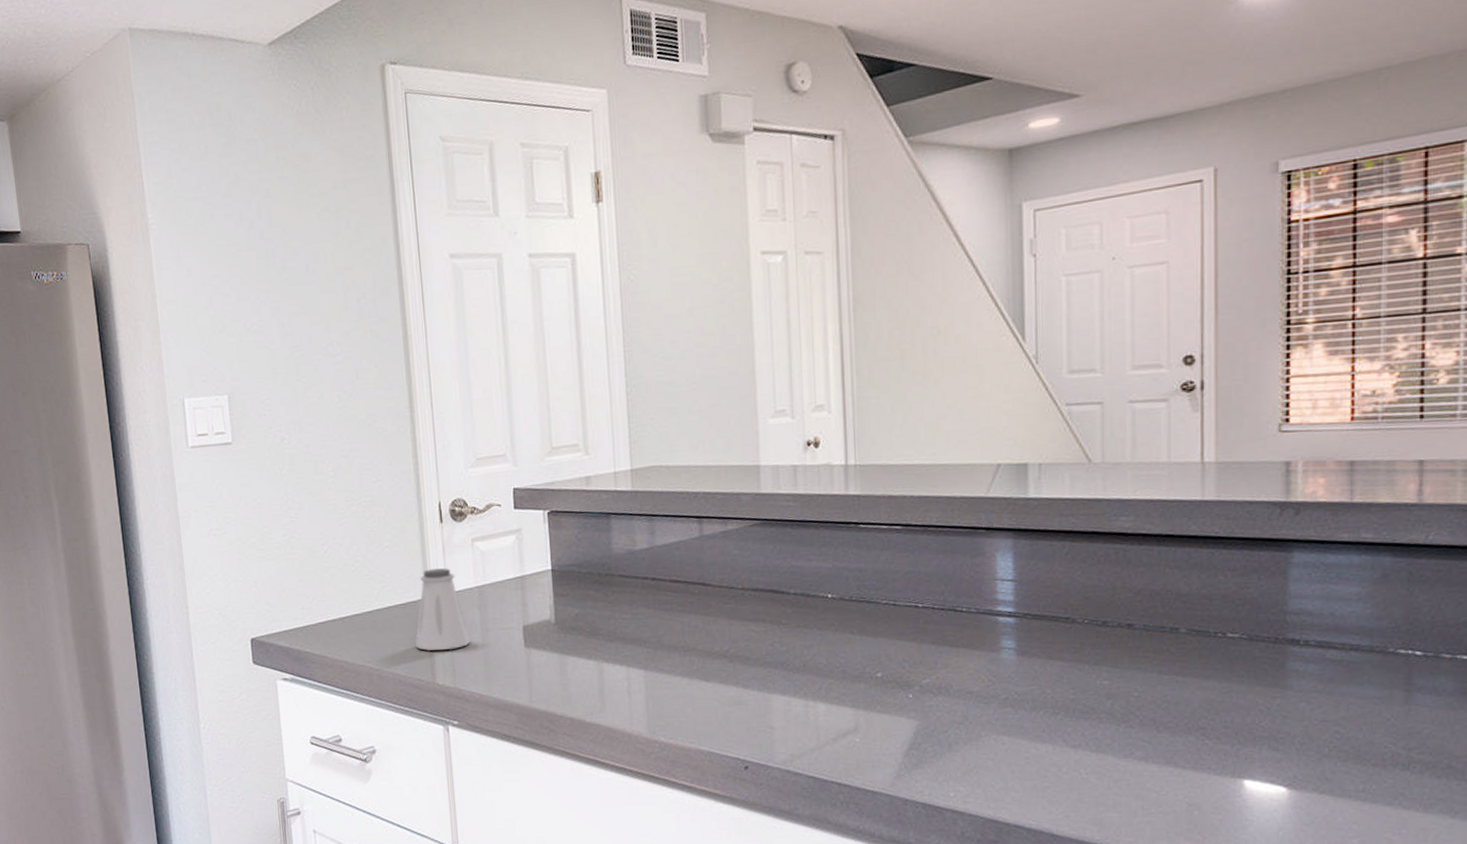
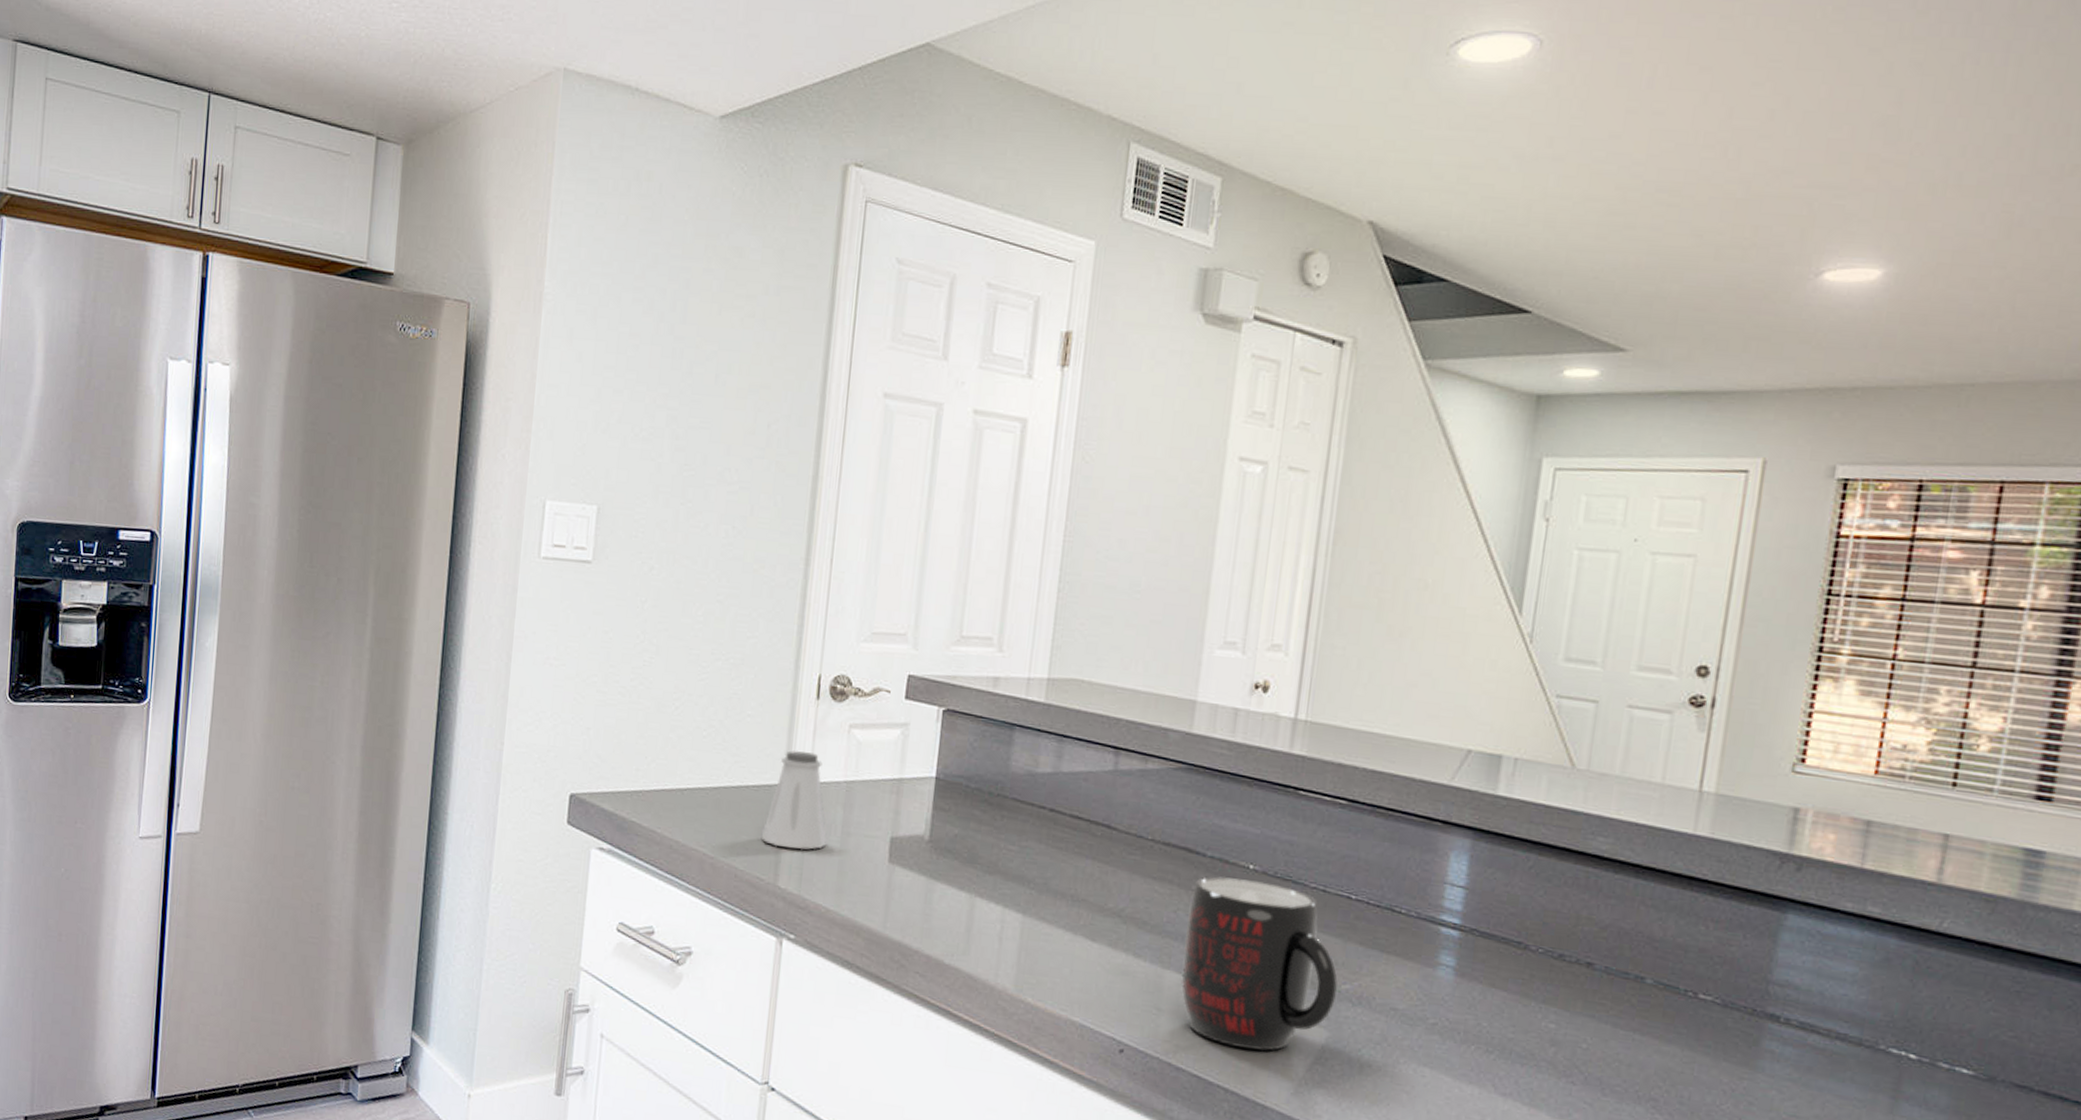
mug: none [783,606,920,748] -> present [1180,876,1338,1051]

